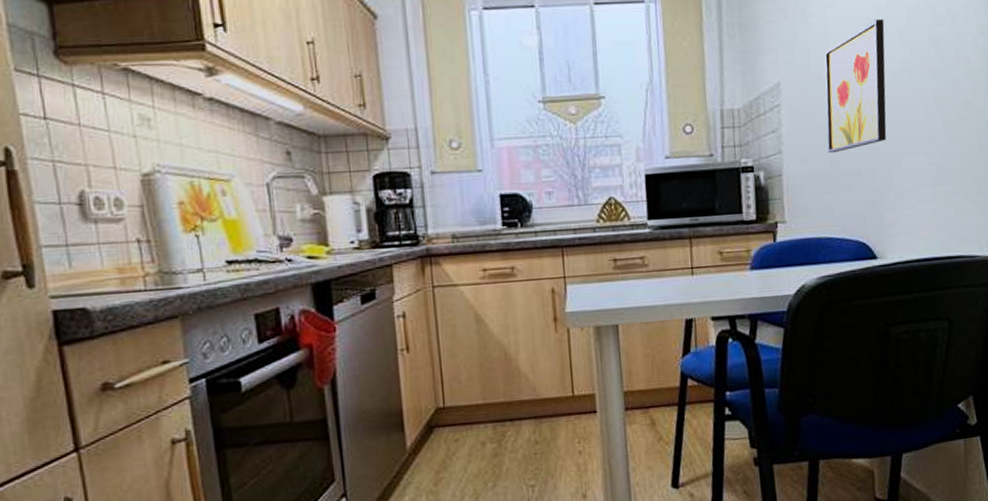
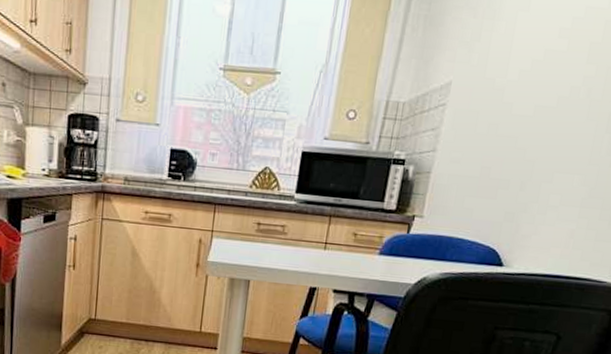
wall art: present [824,18,887,154] -> none [481,29,577,160]

